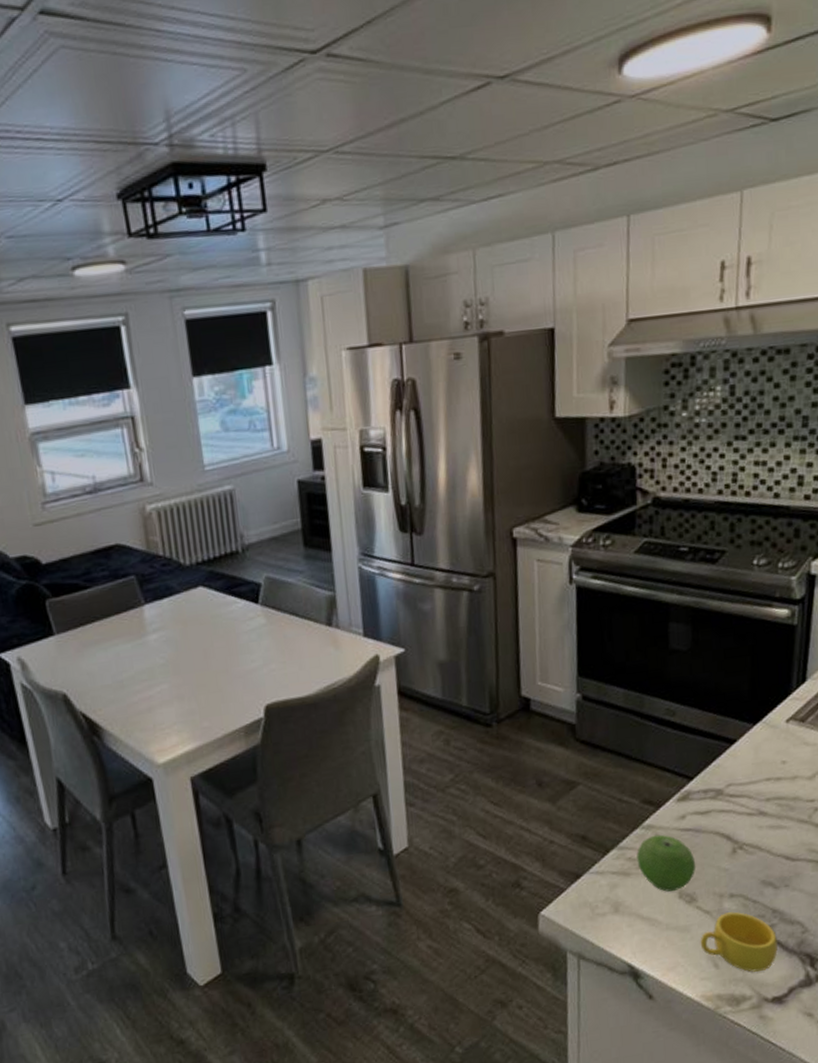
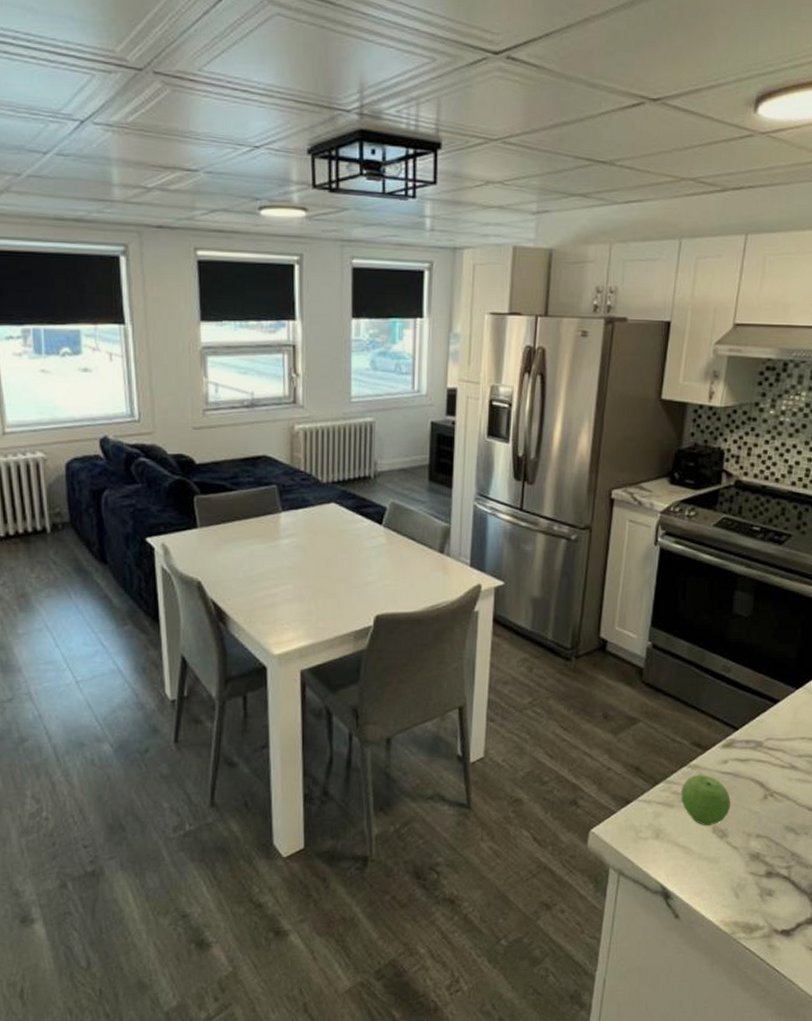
cup: present [700,912,778,972] -> none [725,850,792,905]

